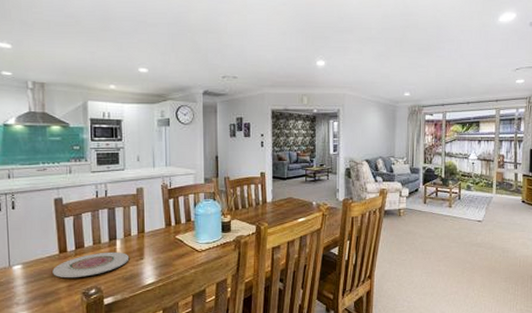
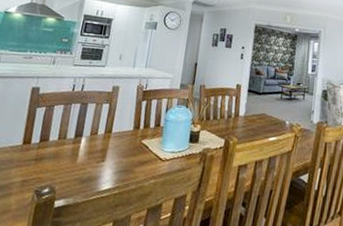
plate: present [52,251,130,279] -> none [11,148,91,174]

